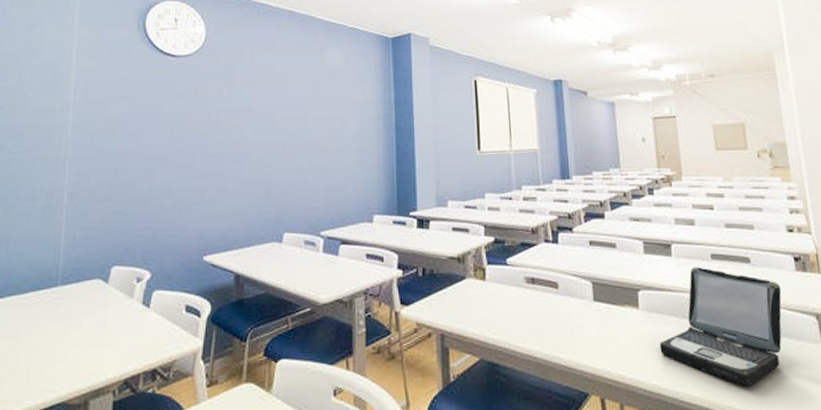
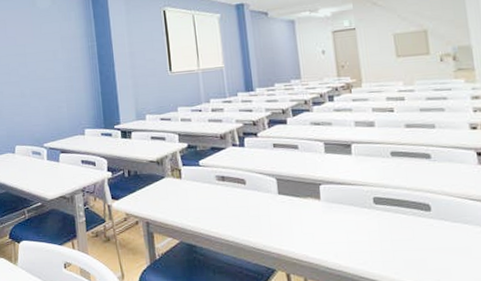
laptop: present [659,267,782,386] -> none [340,163,463,266]

